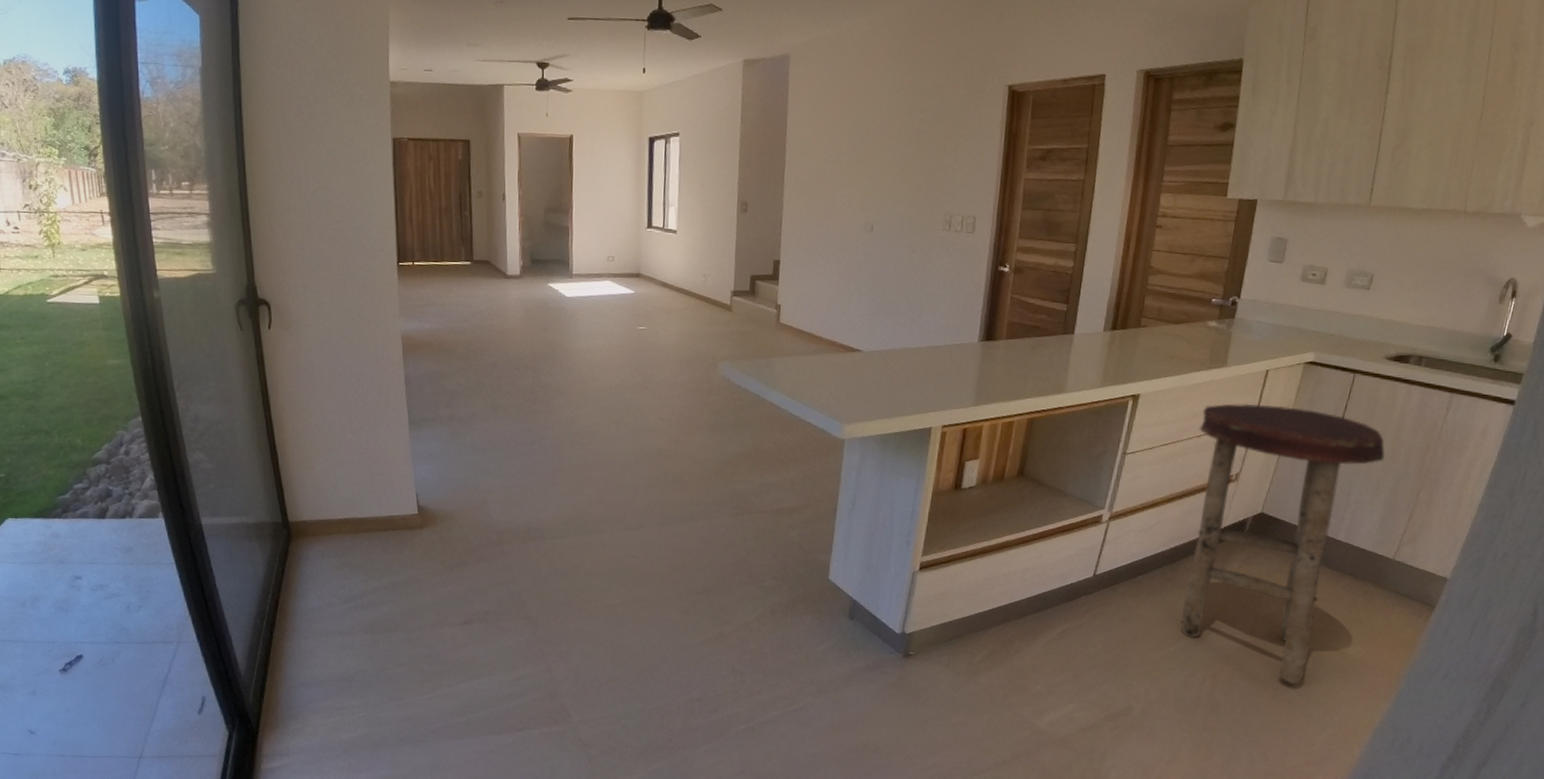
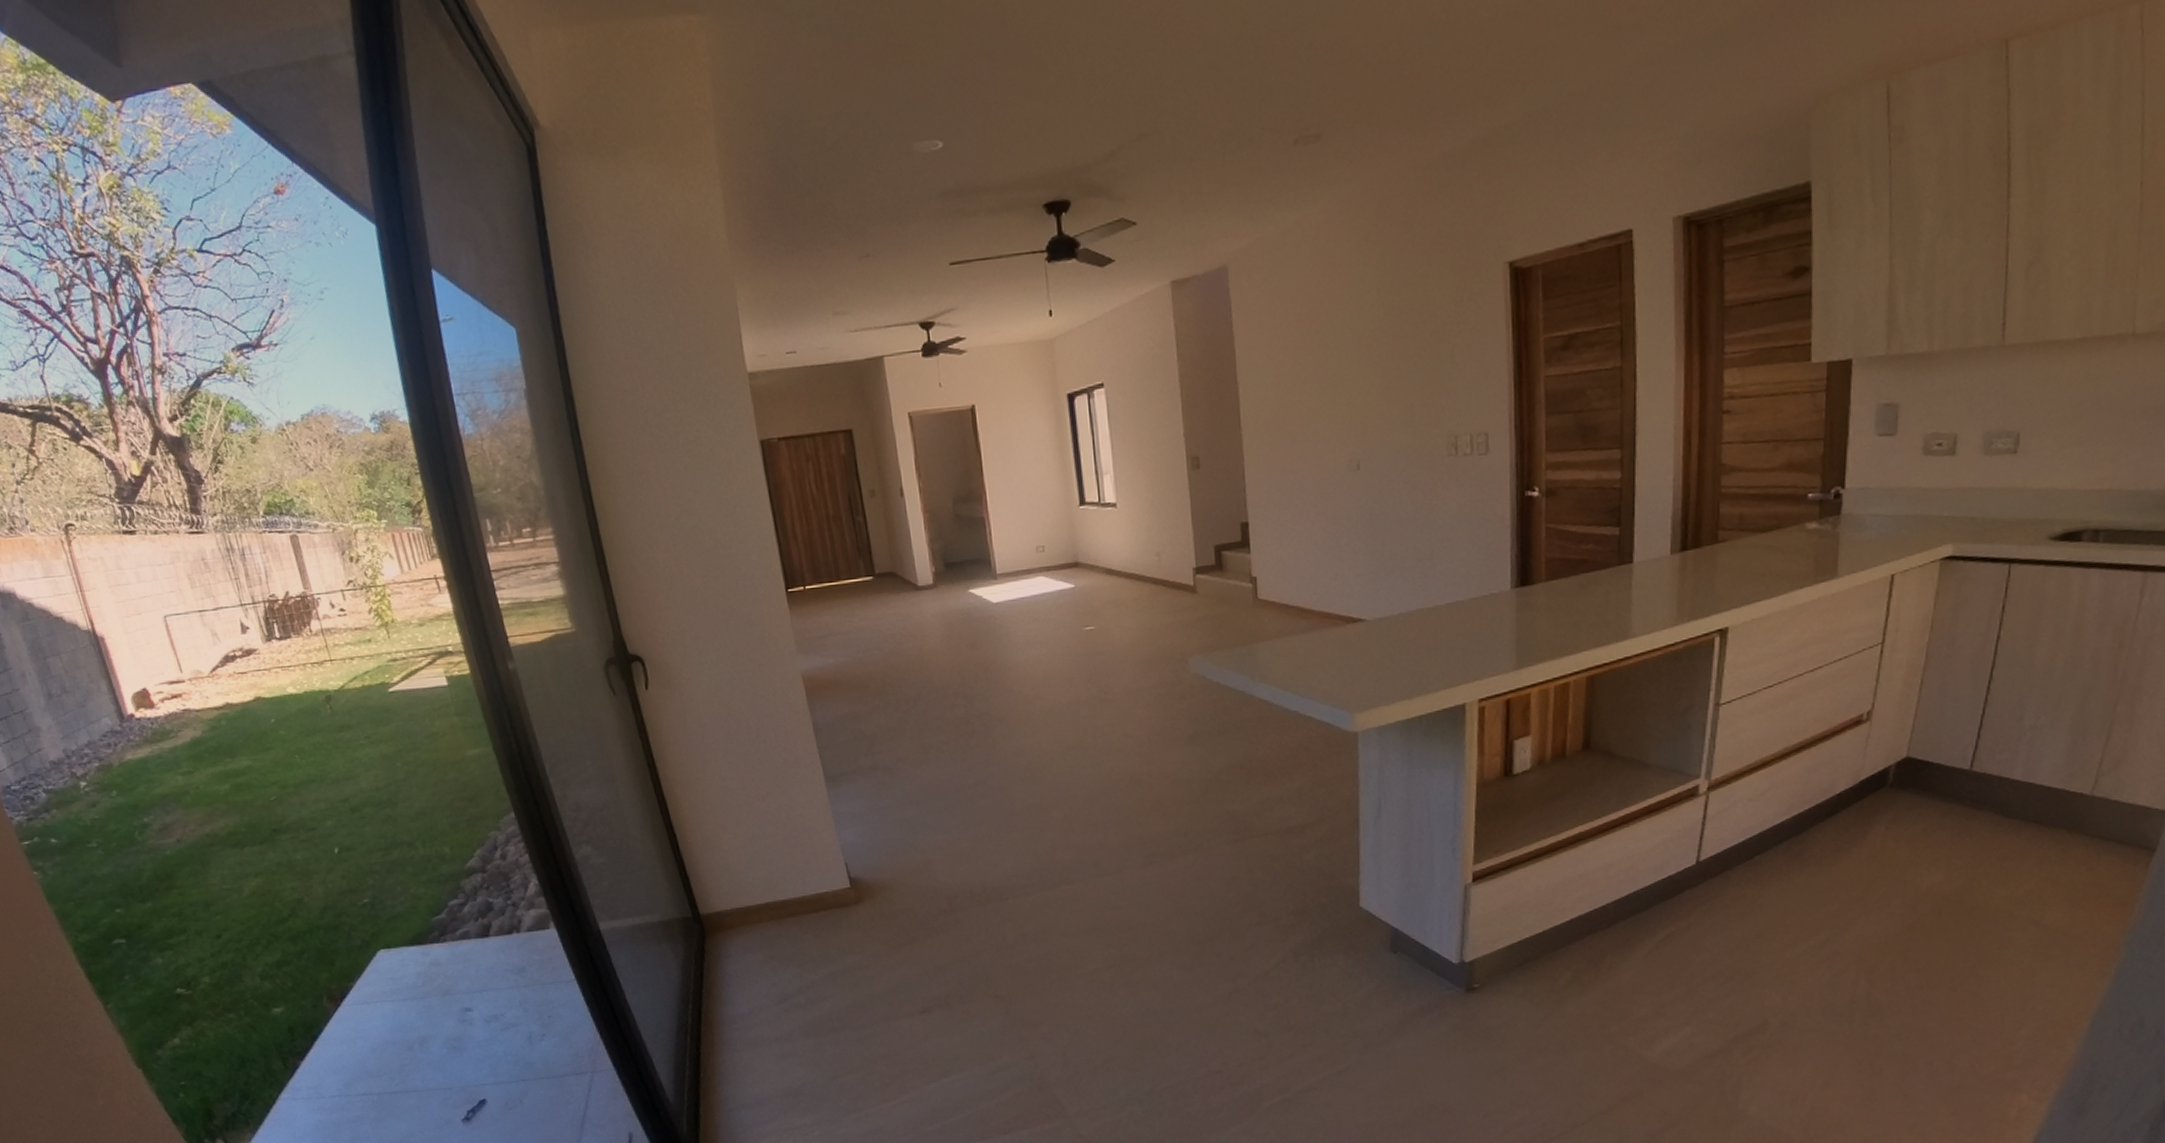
stool: present [1180,403,1385,685] -> none [1811,617,2064,970]

